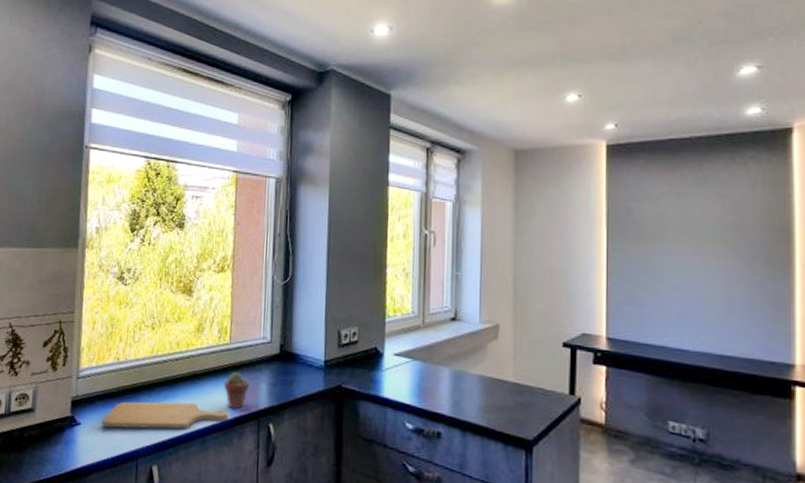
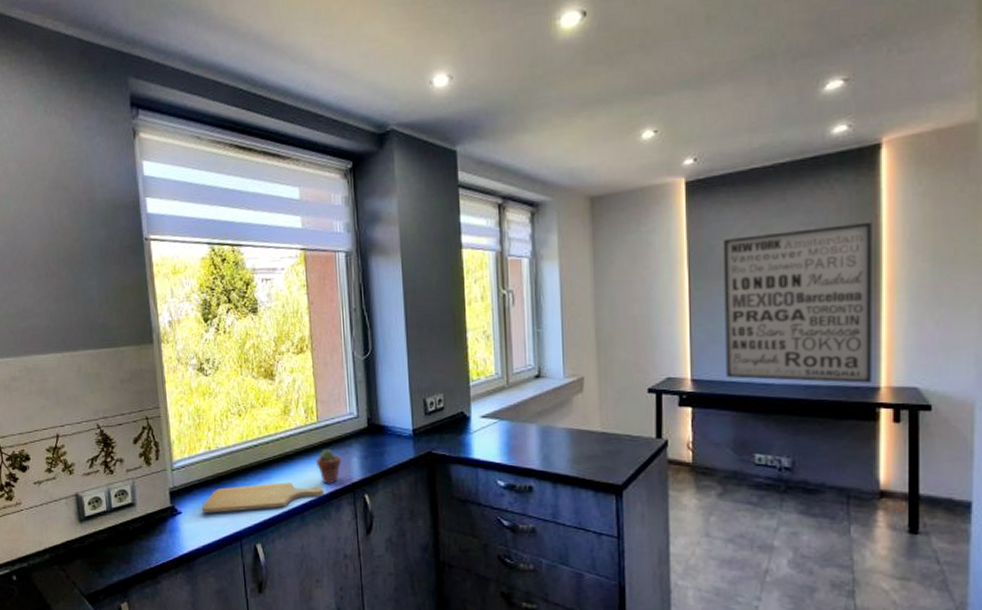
wall art: none [641,200,788,359] -> present [724,221,873,383]

